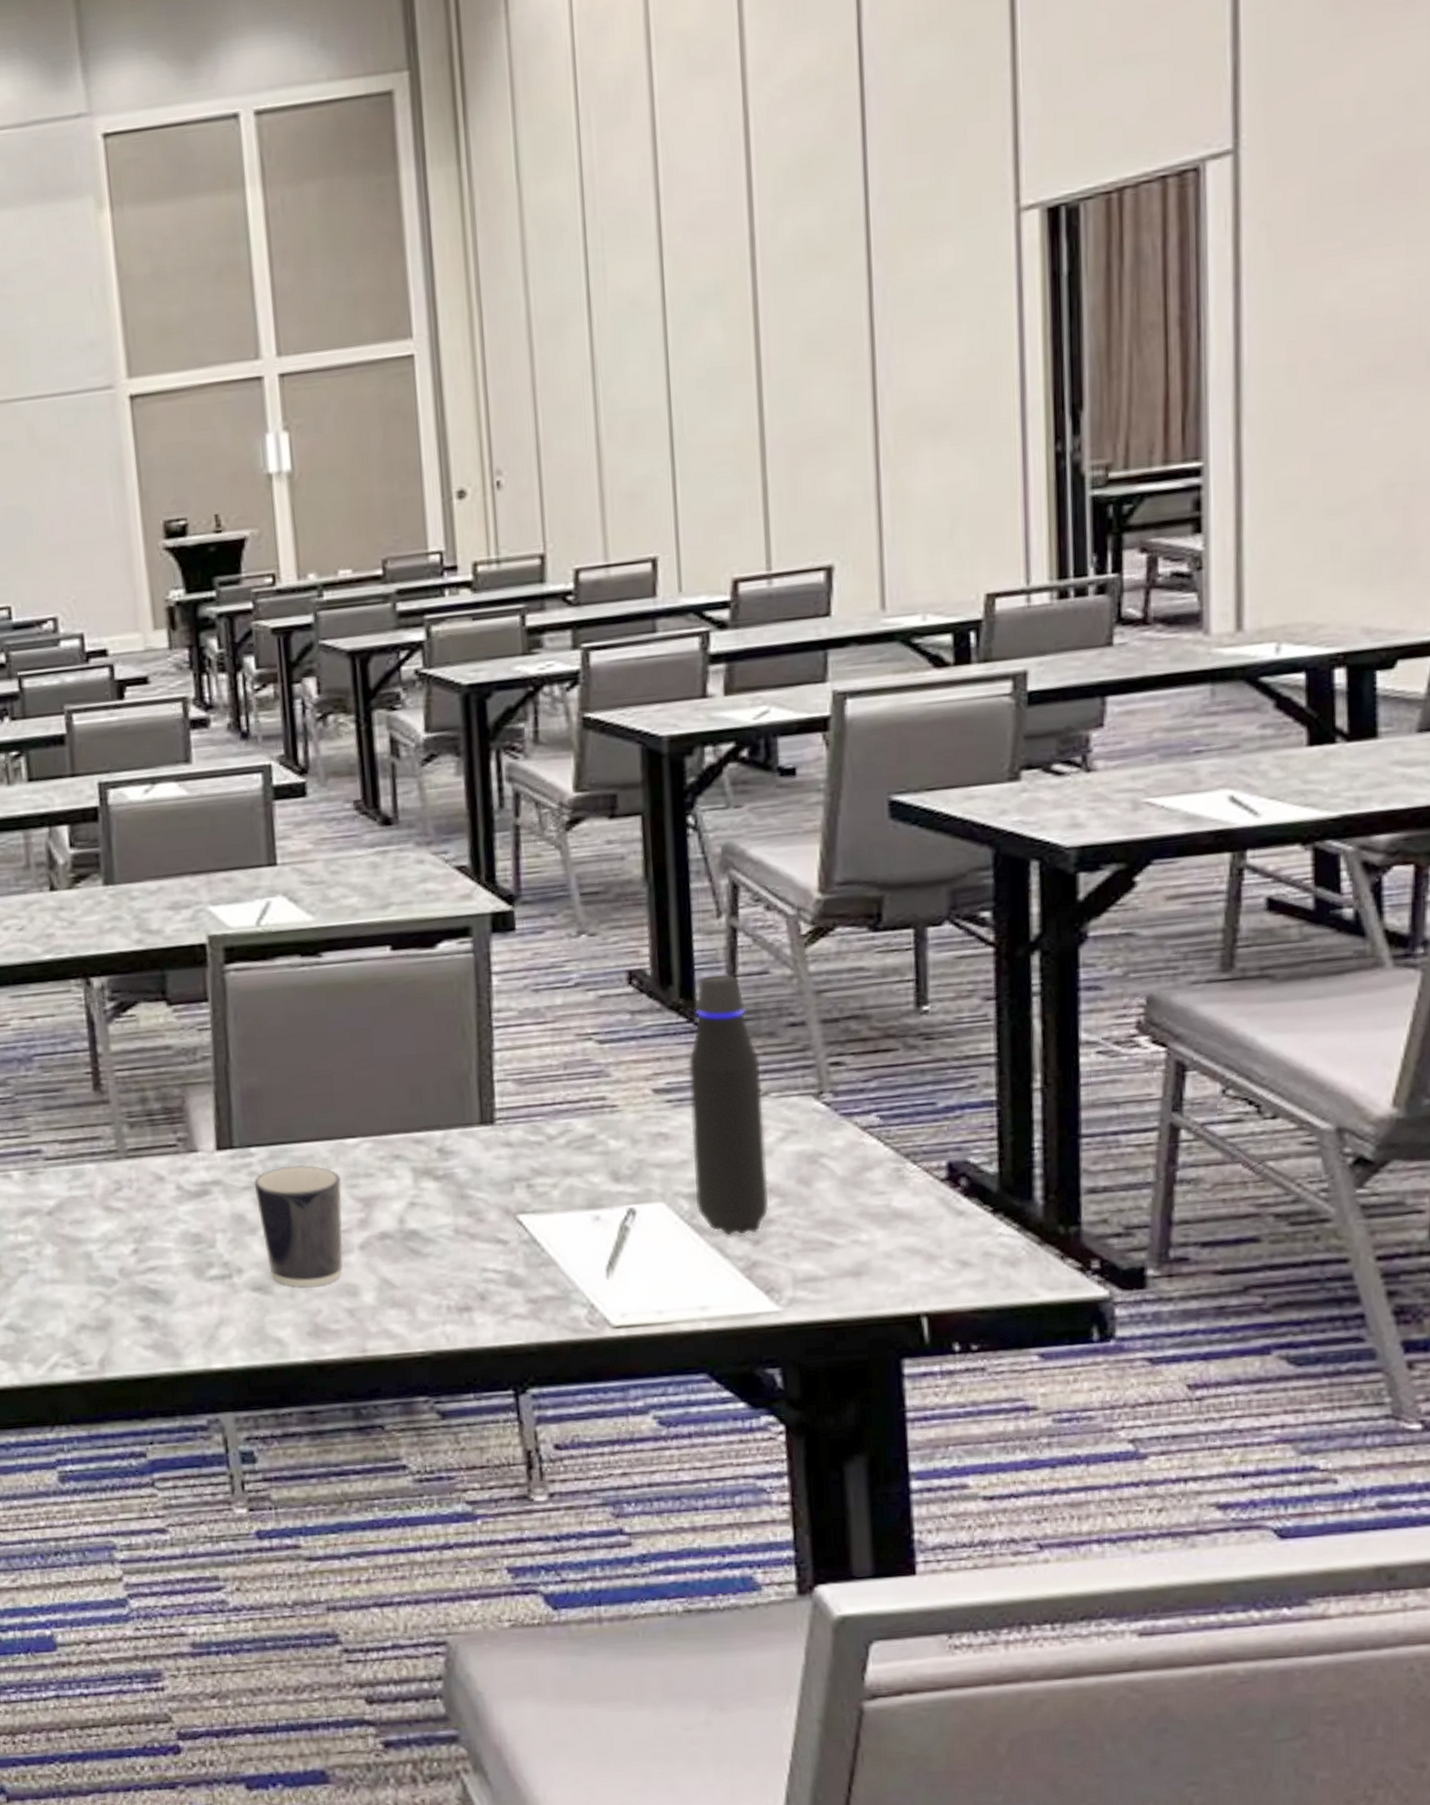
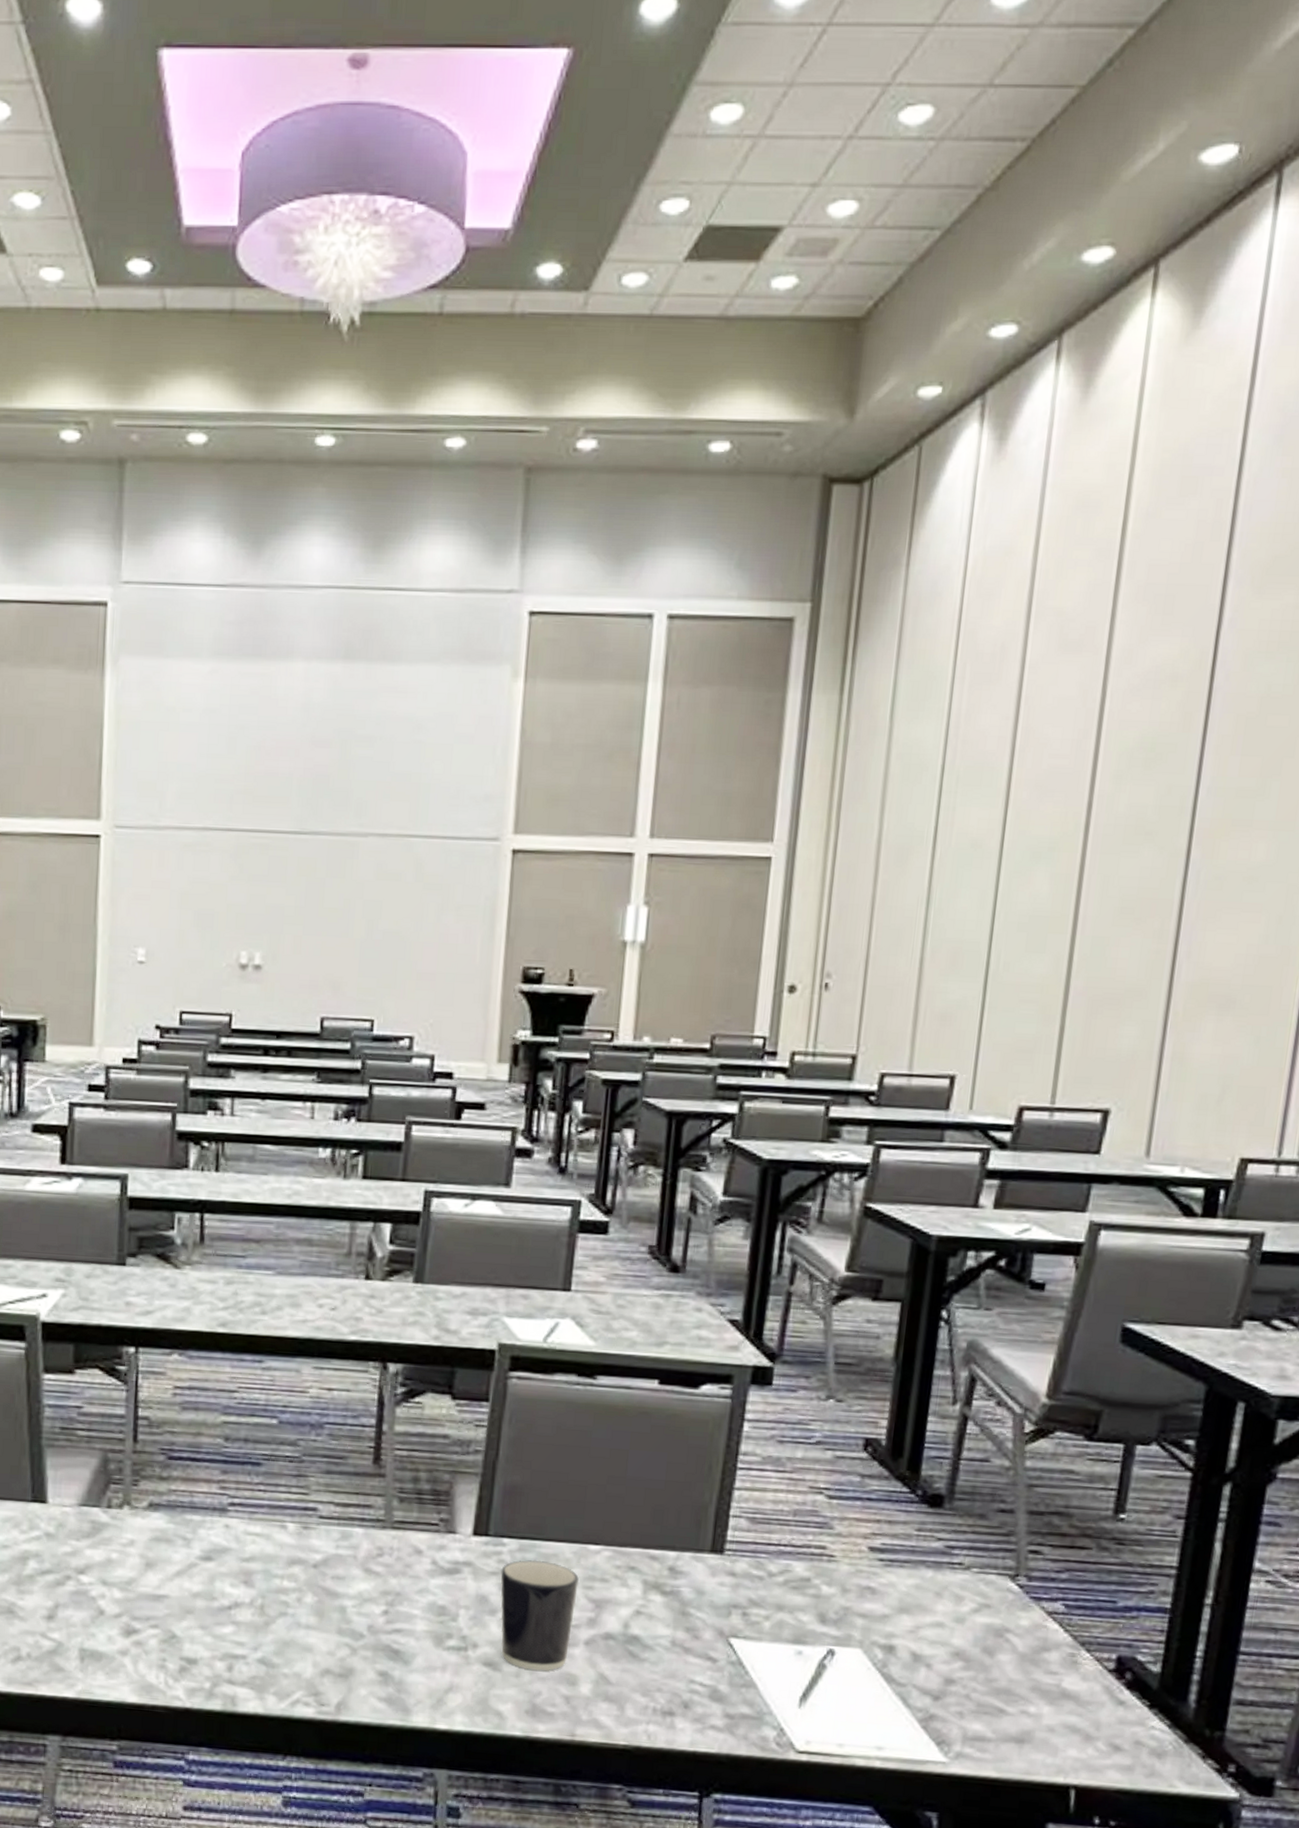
water bottle: present [688,974,770,1236] -> none [888,1455,969,1690]

